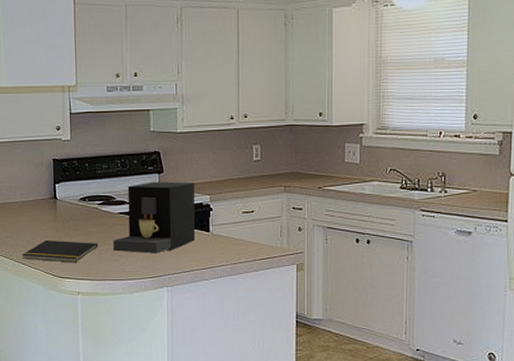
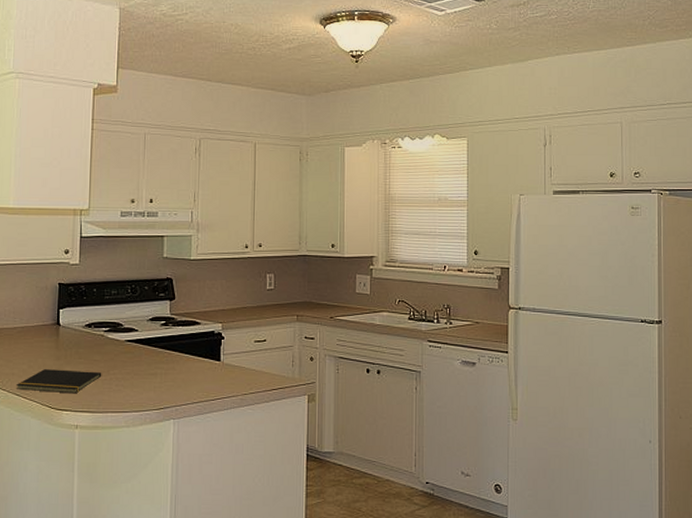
coffee maker: present [112,181,196,254] -> none [117,308,207,384]

